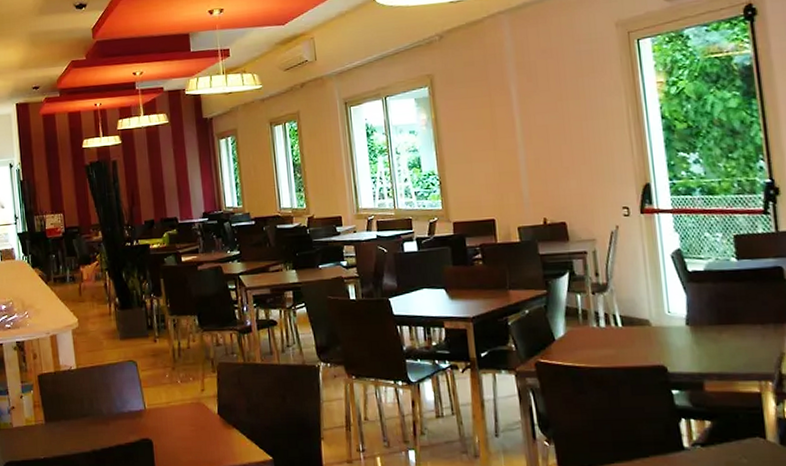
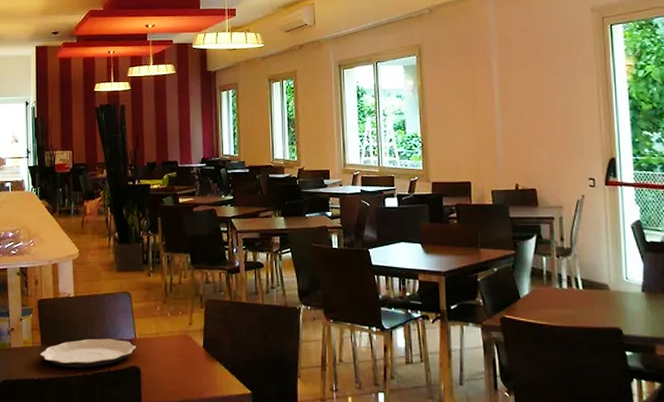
plate: none [44,411,147,444] -> present [40,338,136,368]

